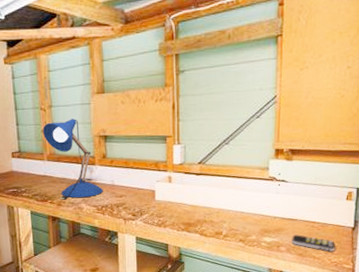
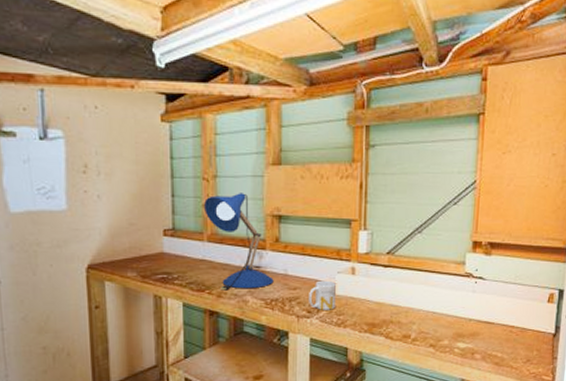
mug: none [133,188,156,213] -> present [309,280,336,310]
remote control: present [292,234,336,252] -> none [487,340,535,361]

